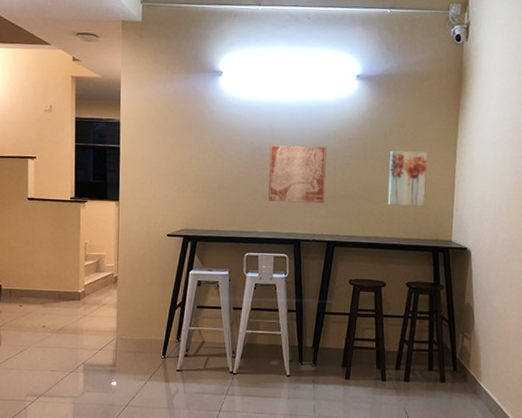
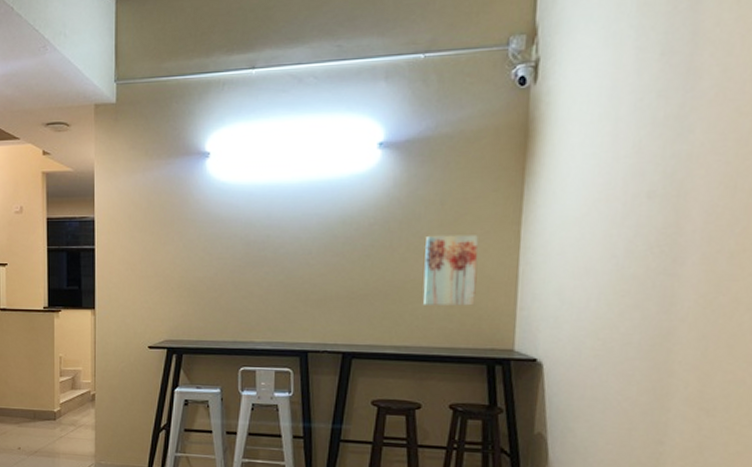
wall art: present [268,145,327,204] -> none [267,235,341,306]

